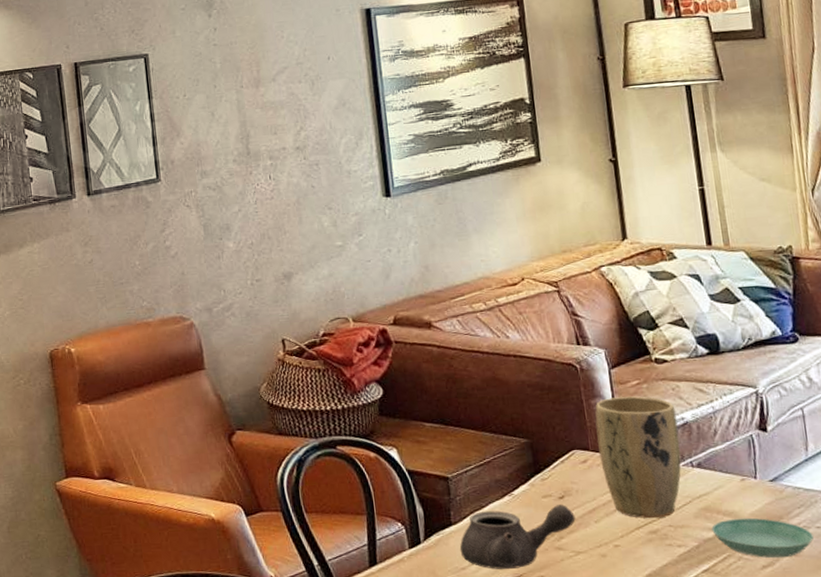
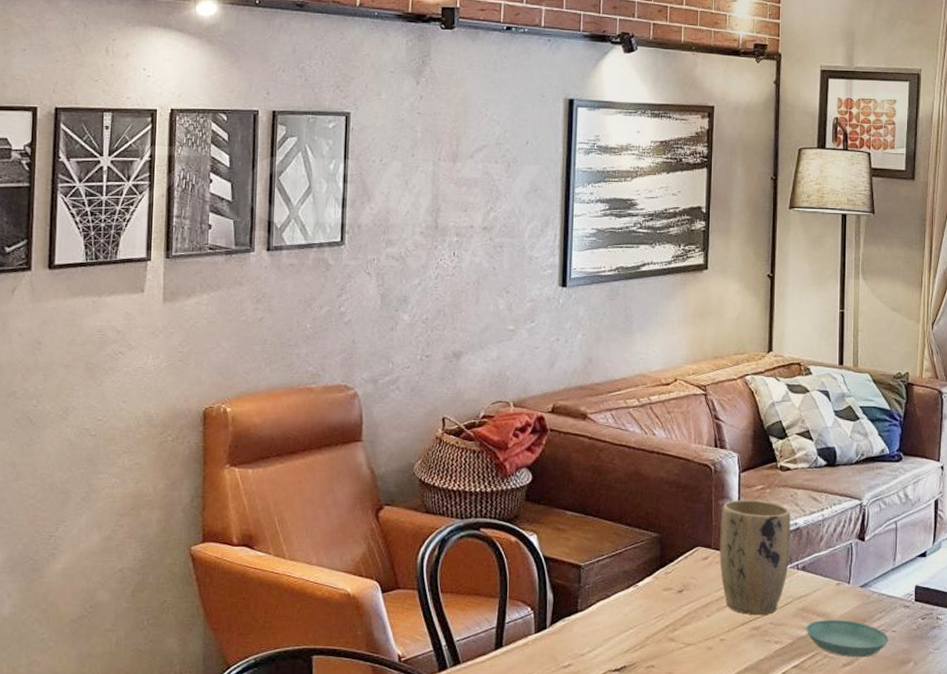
teapot: present [459,504,576,570] -> none [581,598,690,657]

